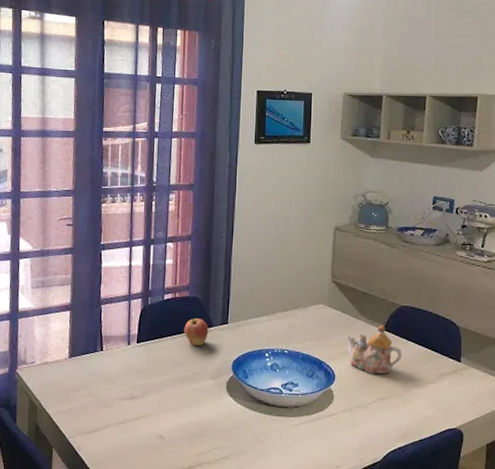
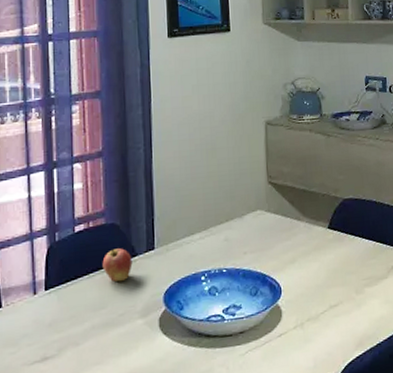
teapot: present [347,324,403,375] -> none [290,222,351,280]

